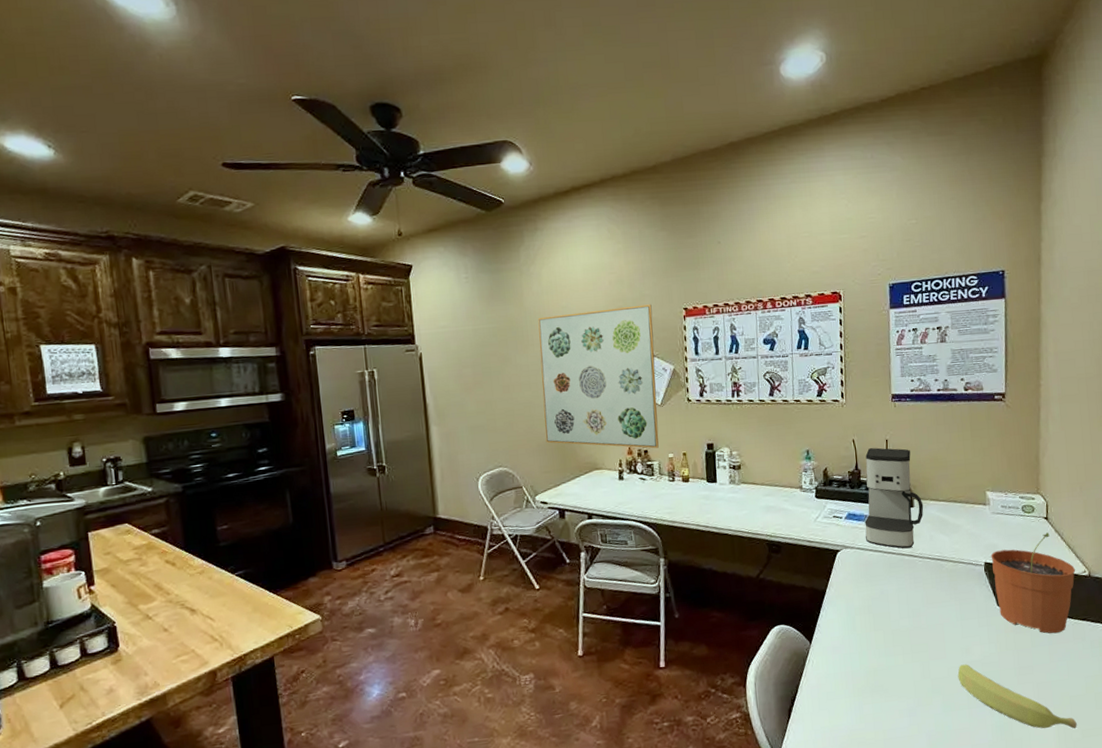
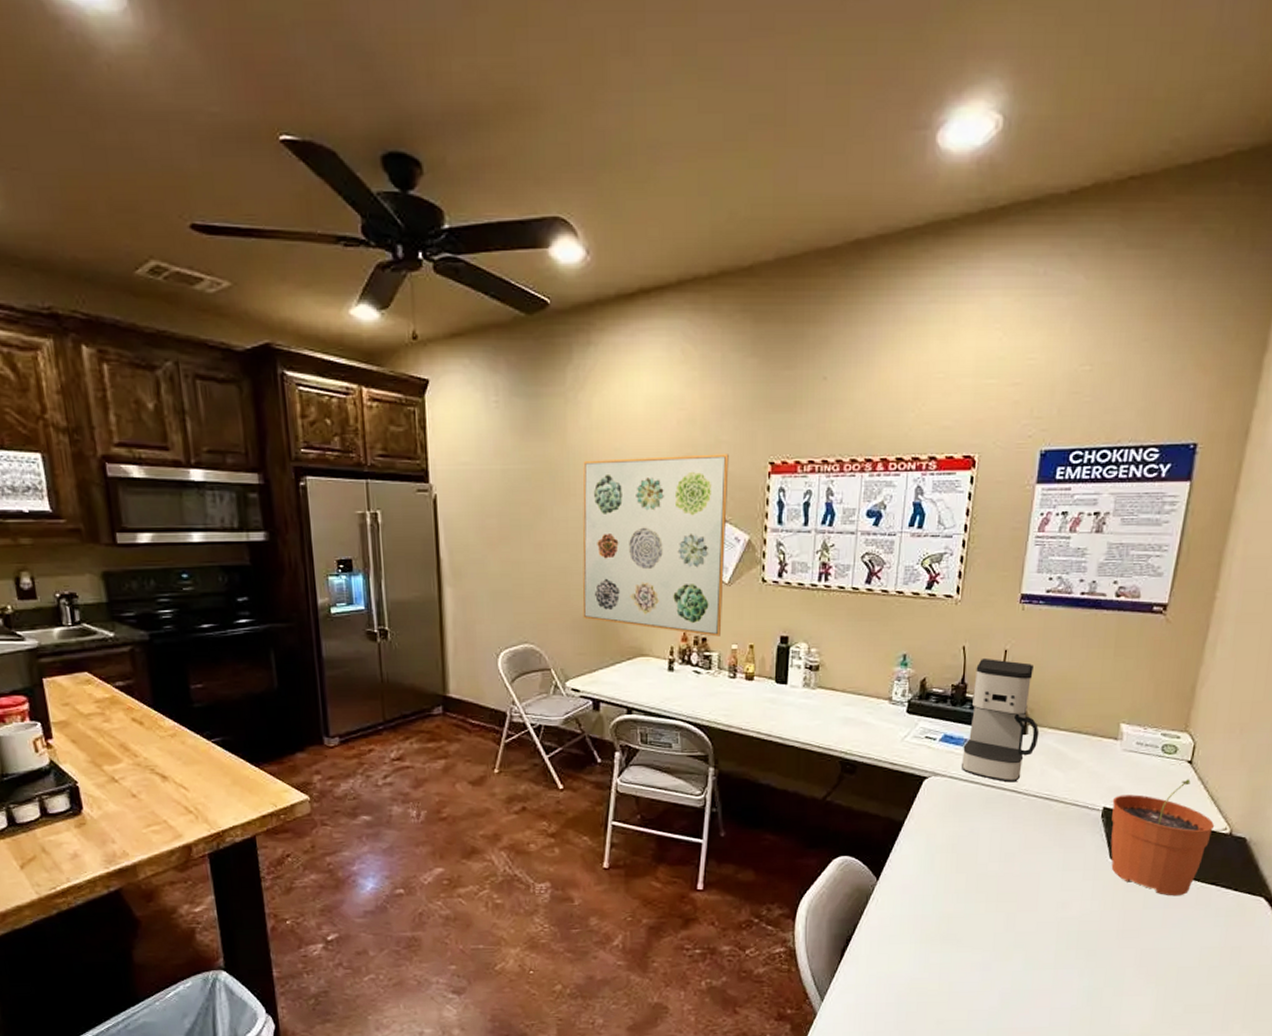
banana: present [957,664,1077,729] -> none [1047,920,1181,1002]

